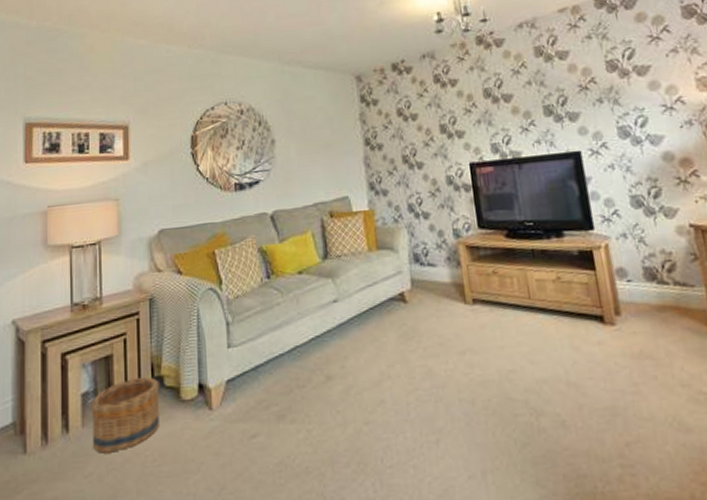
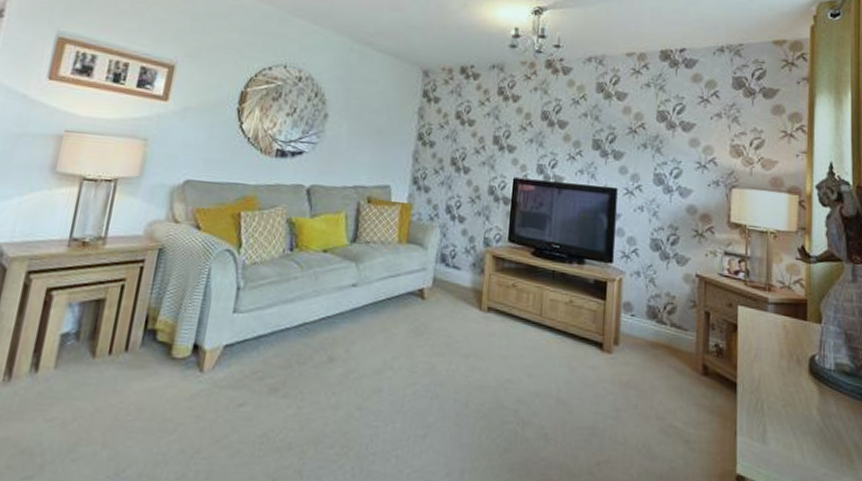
basket: present [91,376,159,454] -> none [62,326,151,400]

